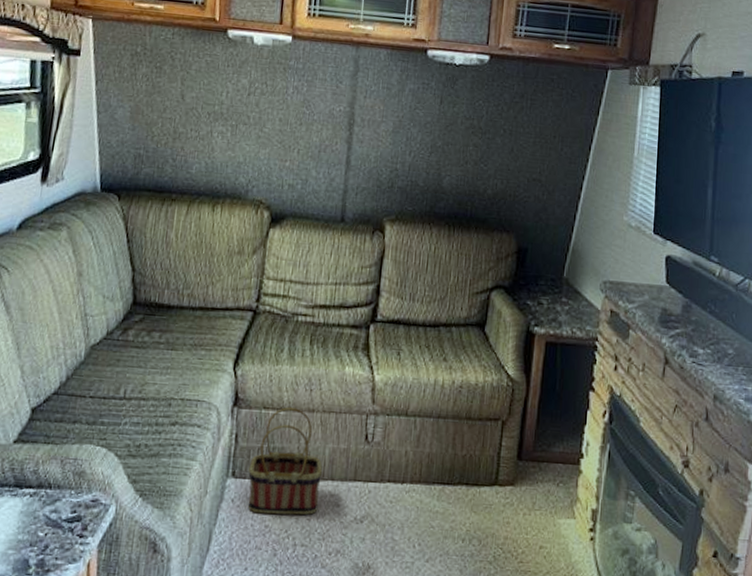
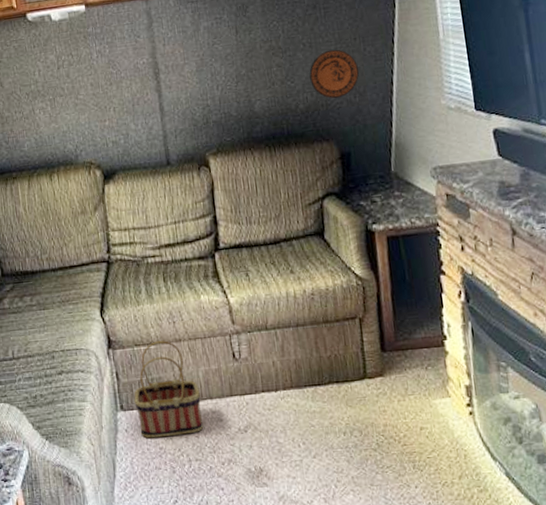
decorative plate: none [503,141,552,191] -> present [309,49,359,99]

